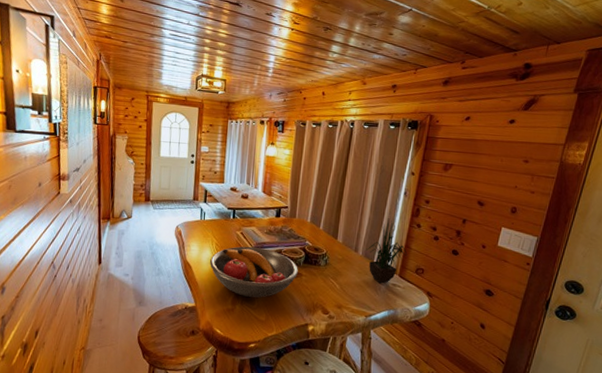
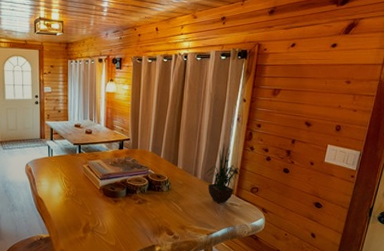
fruit bowl: present [210,246,298,298] -> none [60,178,143,225]

